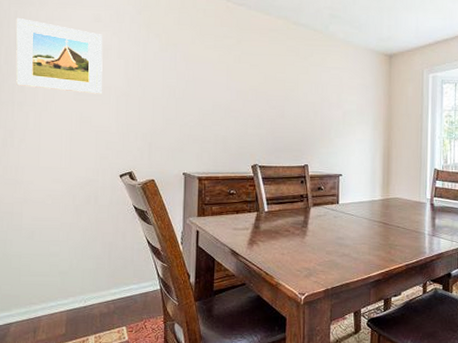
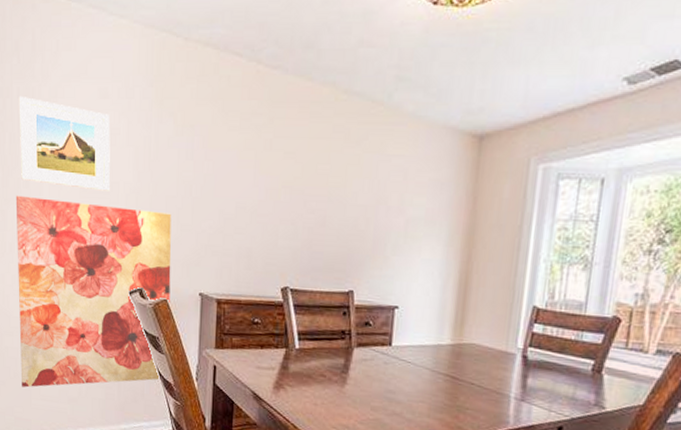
wall art: none [9,98,158,266] -> present [15,195,172,388]

